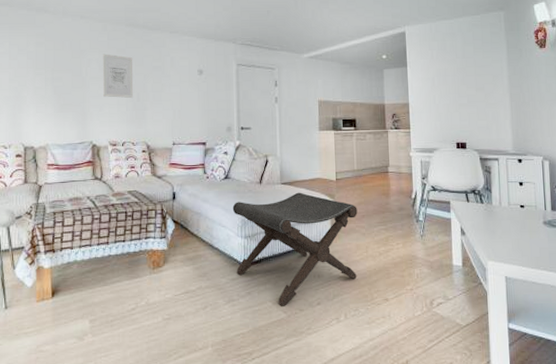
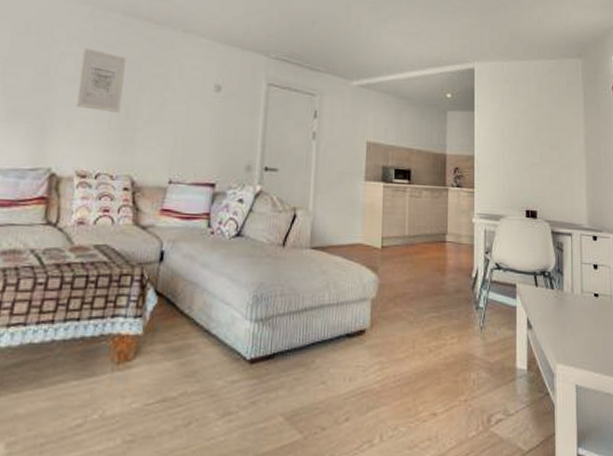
footstool: present [232,192,358,306] -> none [238,261,405,423]

